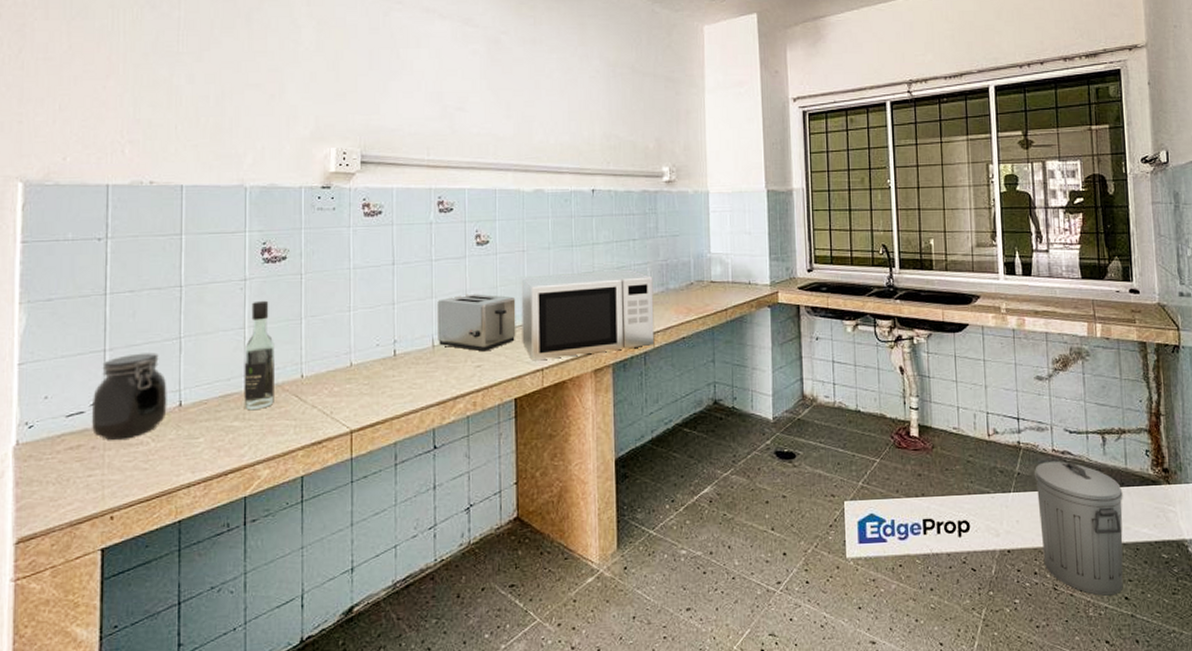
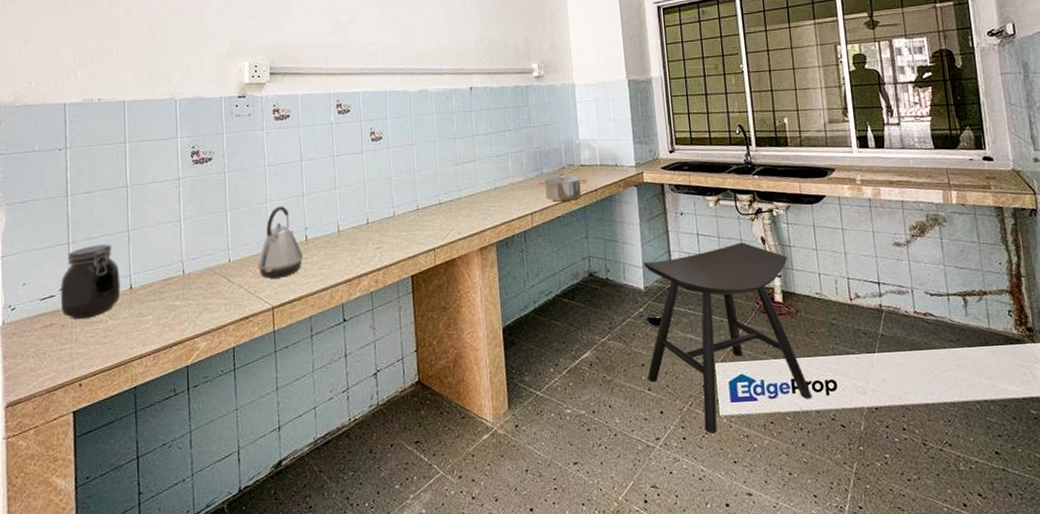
bottle: present [244,300,276,411] -> none [181,196,209,292]
kettle: none [335,315,391,398] -> present [257,206,304,279]
toaster: present [437,293,516,352] -> none [340,183,410,235]
microwave: present [521,269,655,361] -> none [411,157,533,242]
cooking pot: none [662,288,717,321] -> present [537,171,588,202]
stool: none [771,371,943,576] -> present [643,242,812,433]
trash can: present [1035,461,1123,596] -> none [898,323,993,451]

